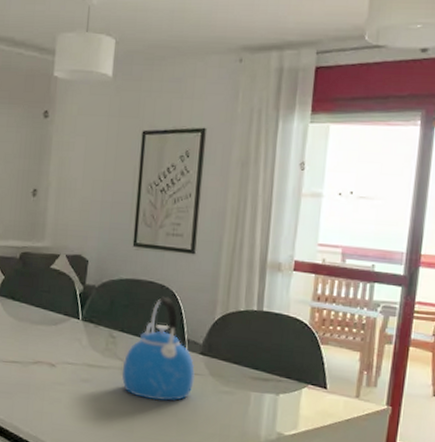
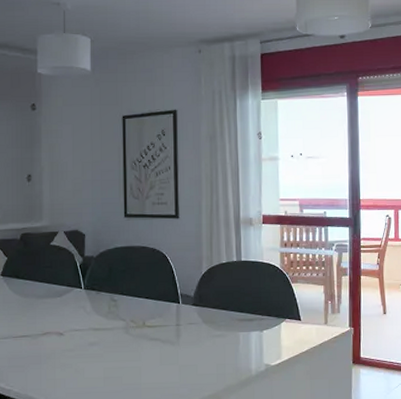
kettle: present [122,296,195,401] -> none [126,258,190,353]

